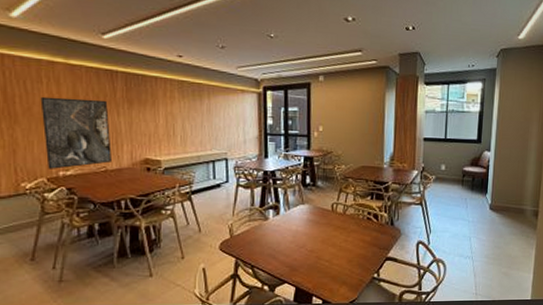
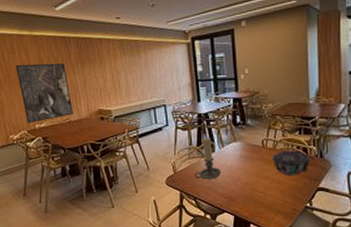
candle holder: none [254,197,284,245] -> present [194,137,221,180]
decorative bowl: none [341,216,381,243] -> present [272,150,311,175]

